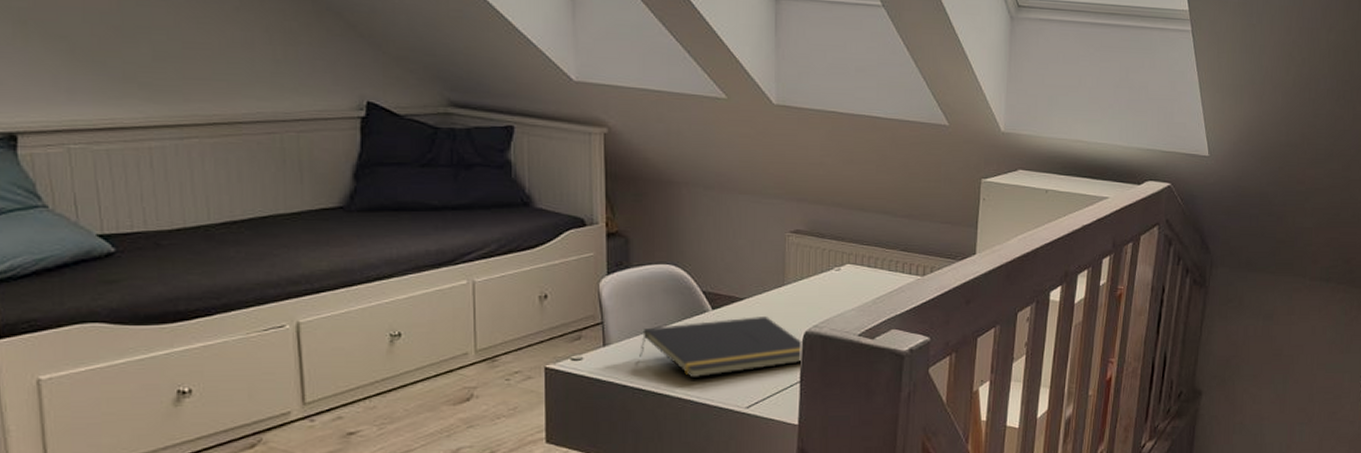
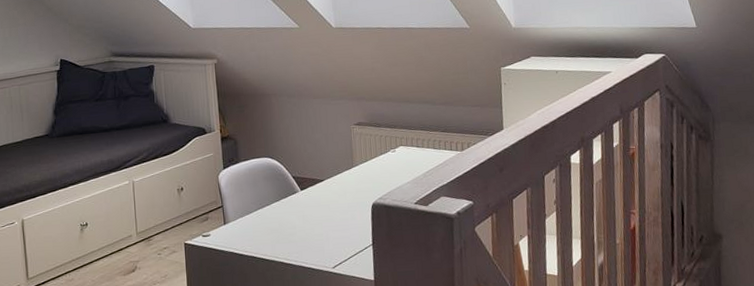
notepad: present [639,317,802,379] -> none [250,193,373,246]

